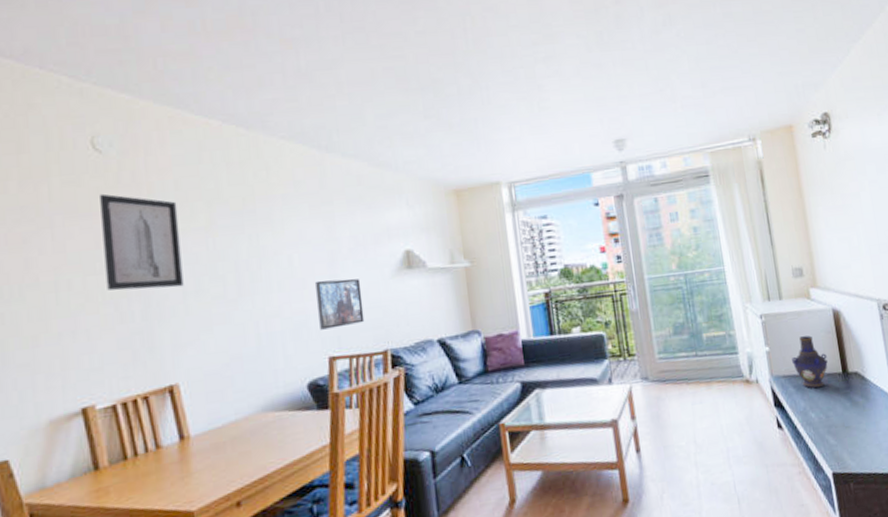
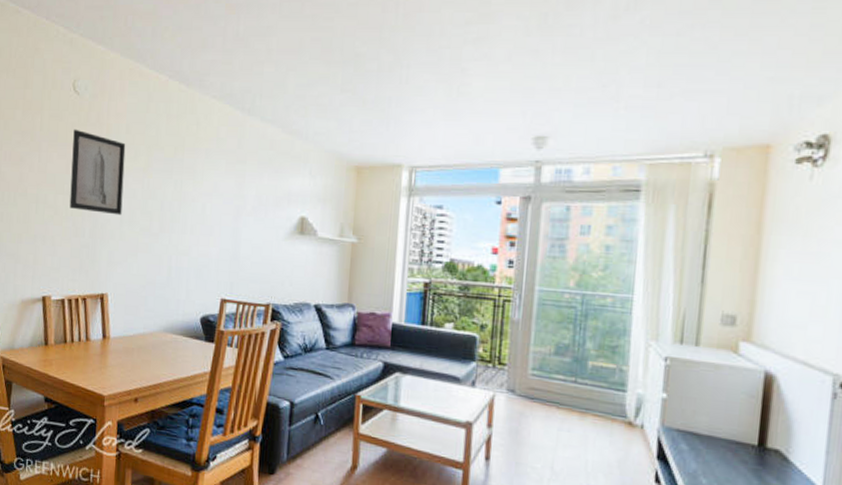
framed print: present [314,278,365,330] -> none [218,230,258,275]
vase: present [792,335,828,389] -> none [693,392,742,455]

